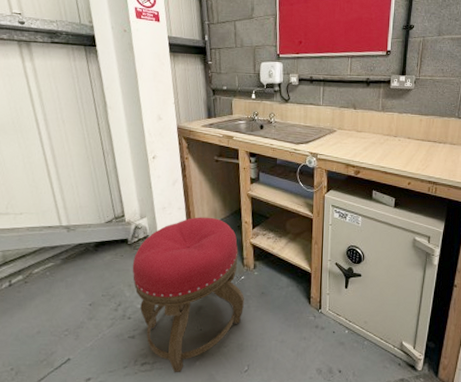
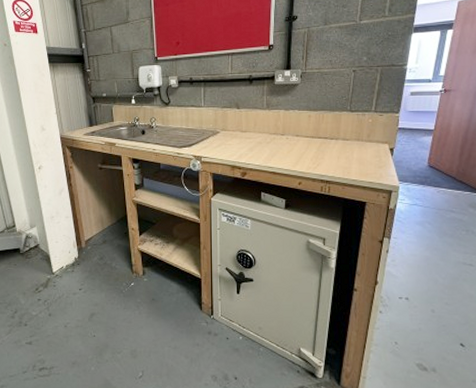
stool: present [132,217,244,373] -> none [25,225,135,379]

